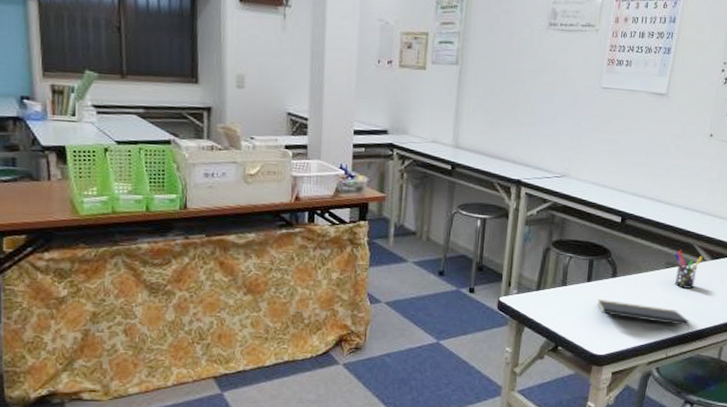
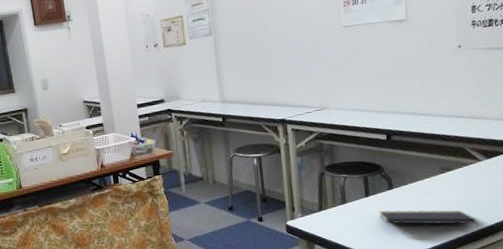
pen holder: present [674,249,703,289] -> none [447,154,477,190]

